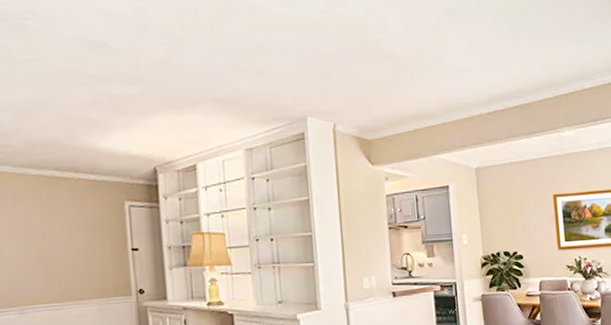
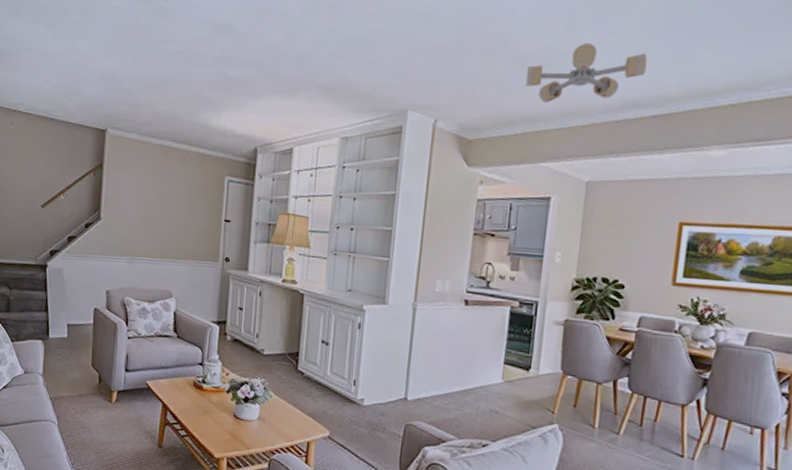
ceiling light: none [408,47,503,101] -> present [526,43,647,103]

